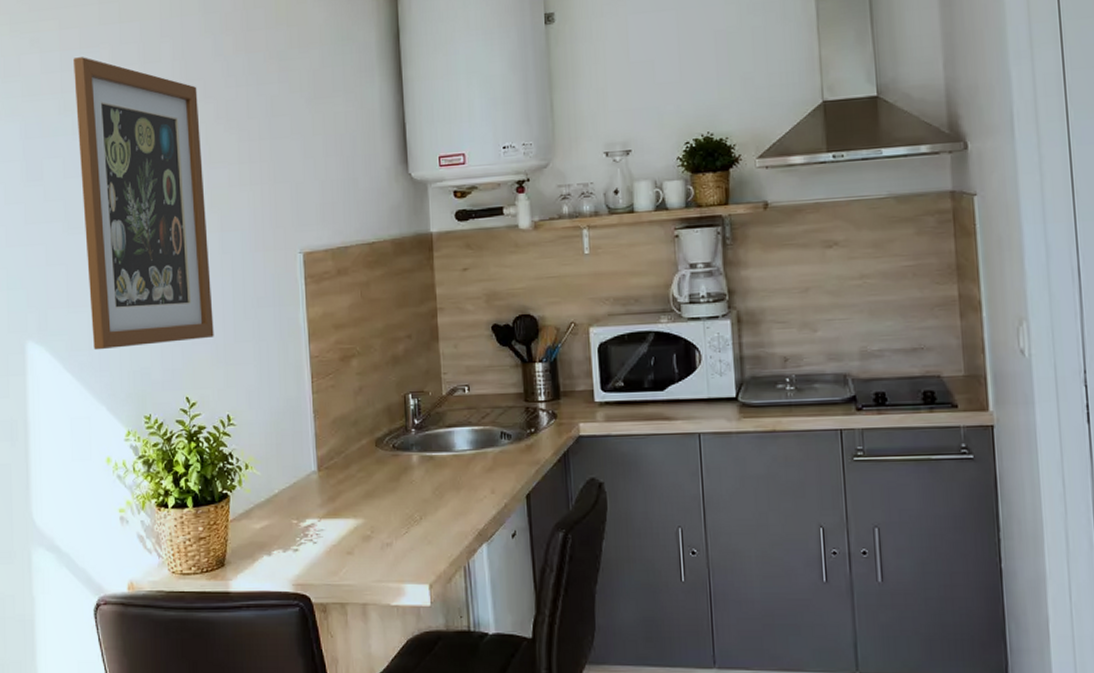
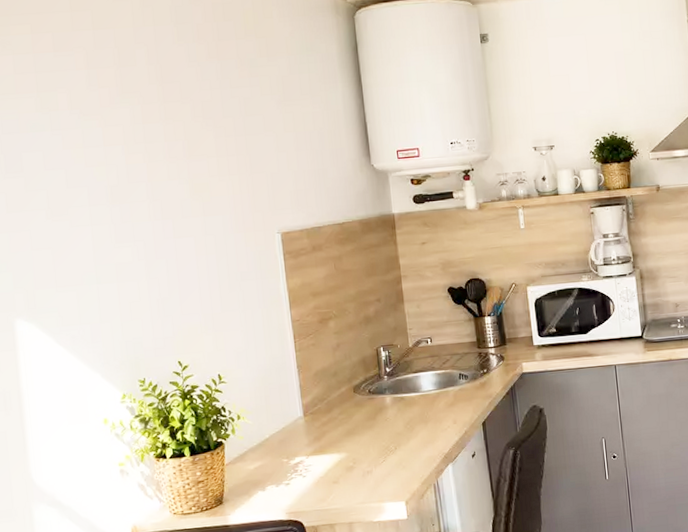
wall art: present [73,57,214,350] -> none [48,59,202,325]

